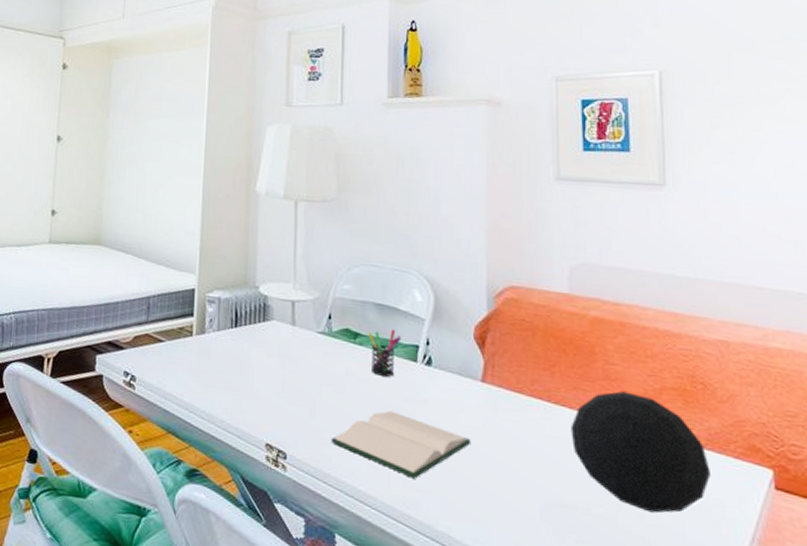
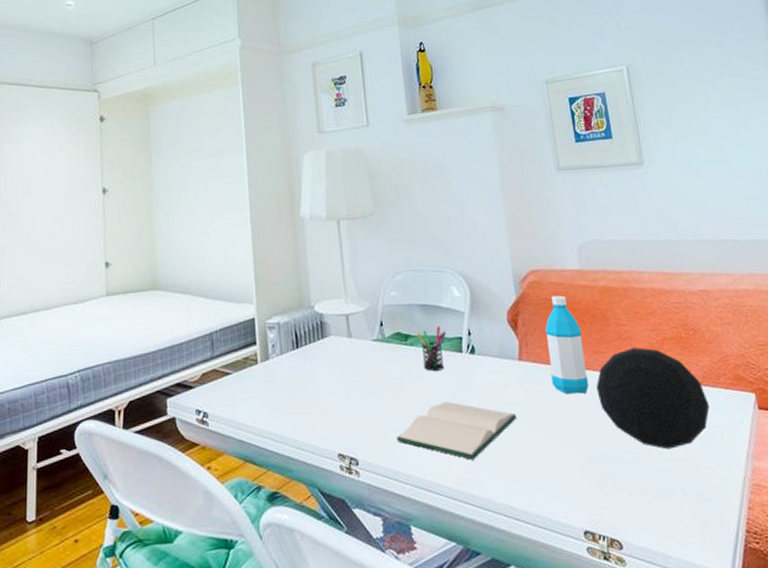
water bottle: none [518,318,563,432] -> present [545,295,589,395]

